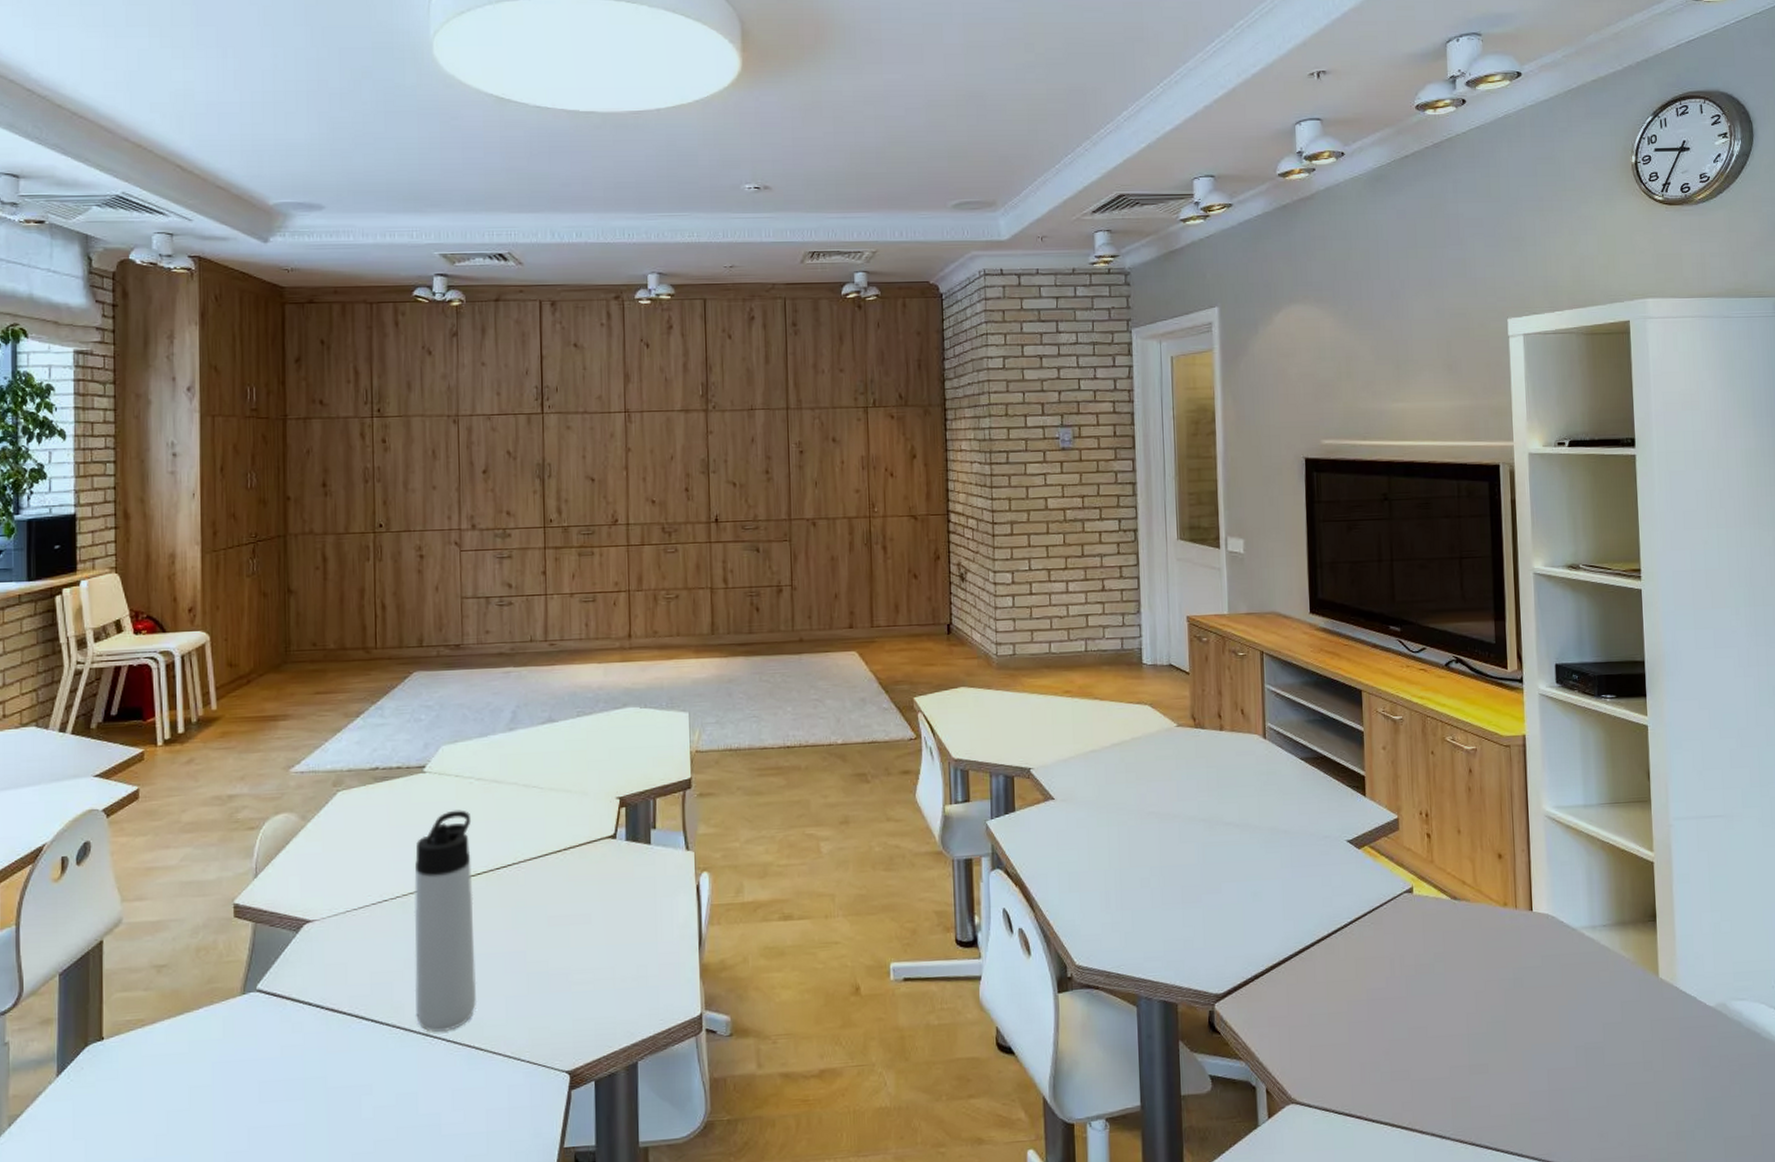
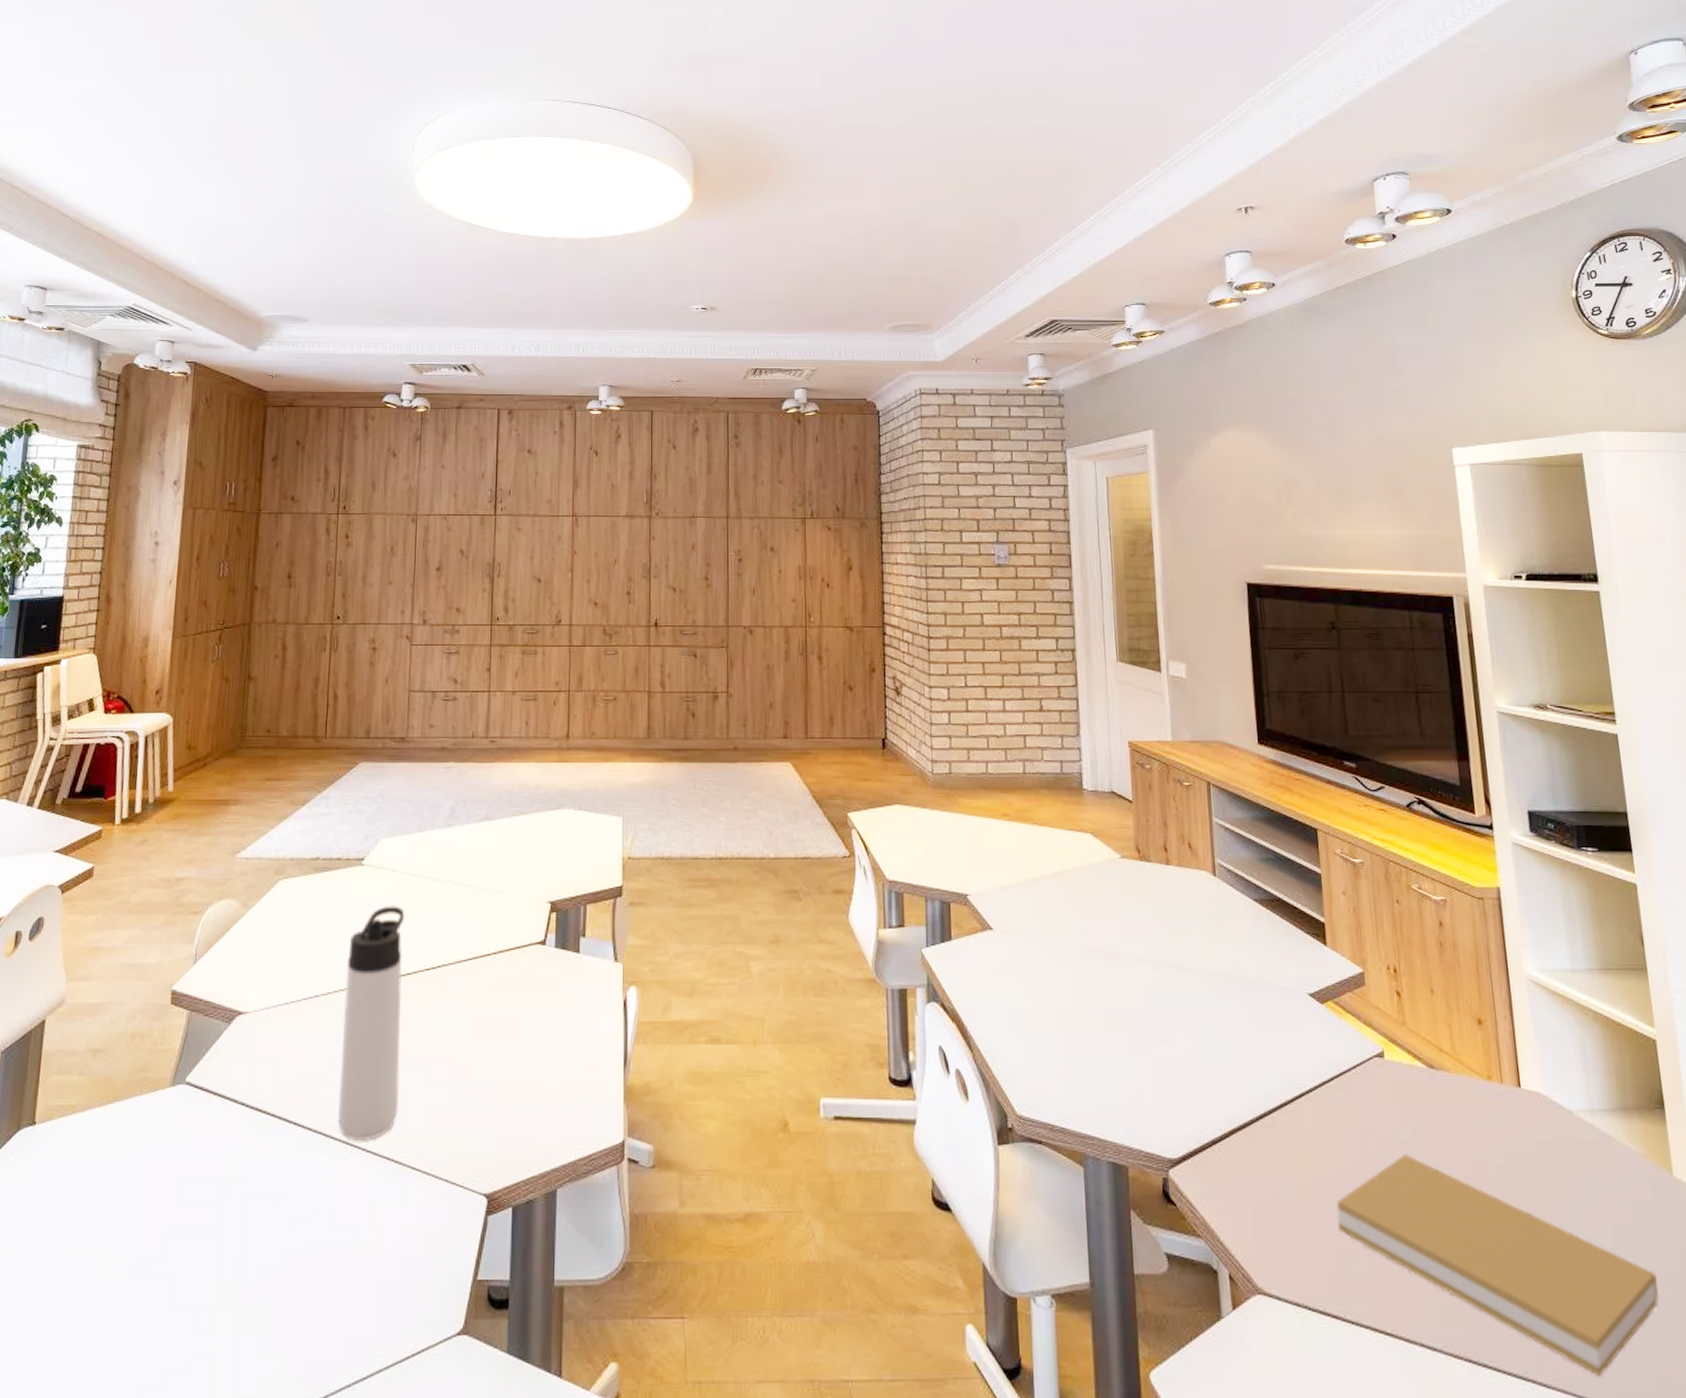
book: none [1364,975,1639,1148] -> present [1336,1154,1660,1377]

